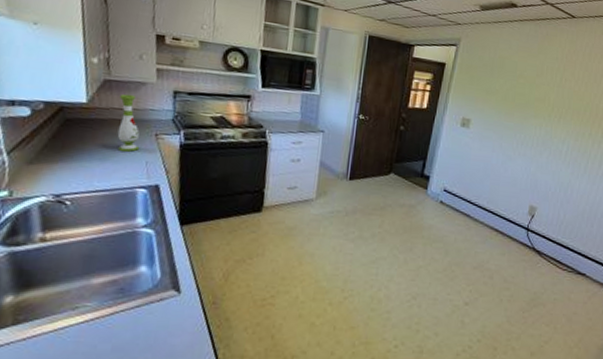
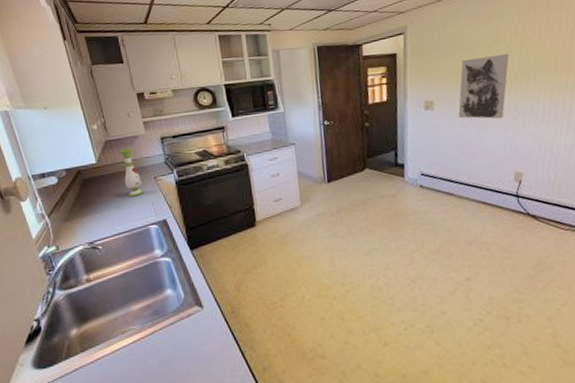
wall art: none [490,85,547,152] -> present [458,53,509,119]

